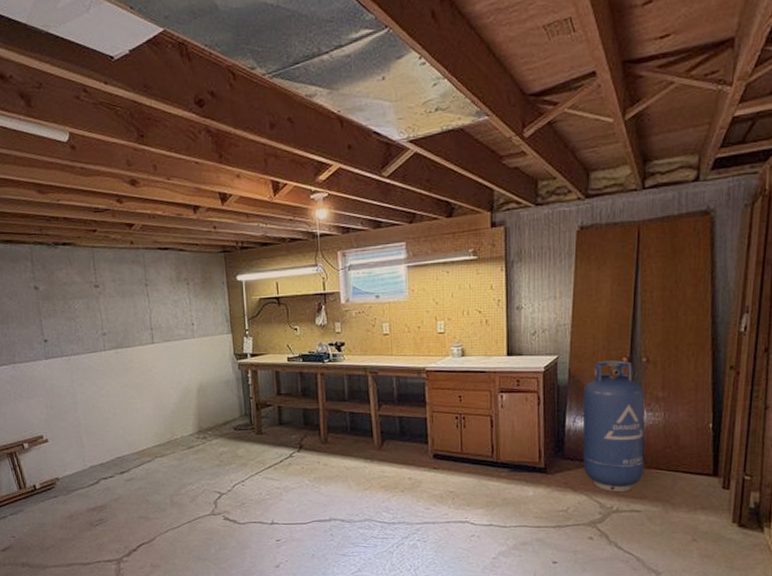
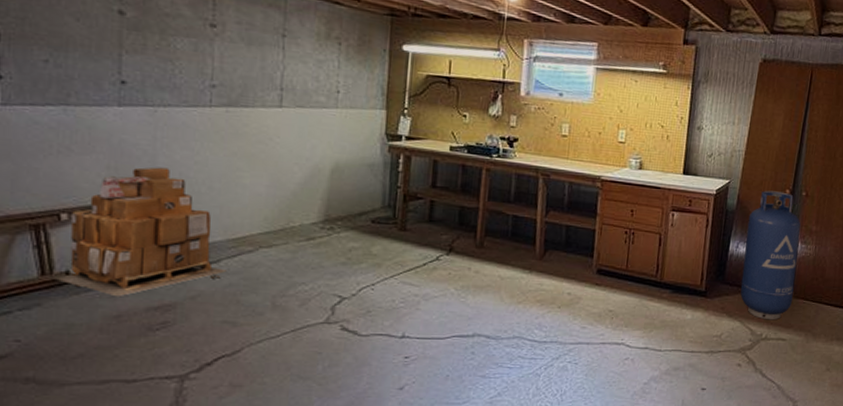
cardboard boxes: none [24,402,135,502] -> present [48,167,227,297]

